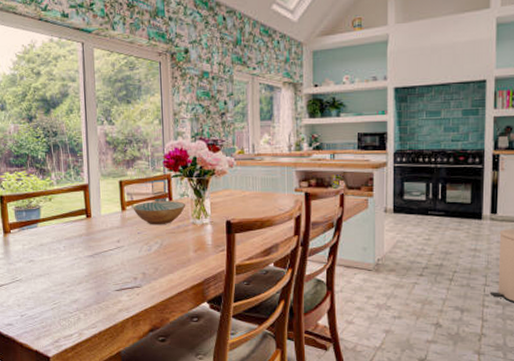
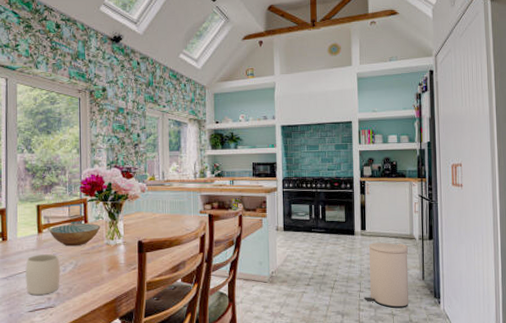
mug: none [110,233,146,274] -> present [25,254,60,295]

